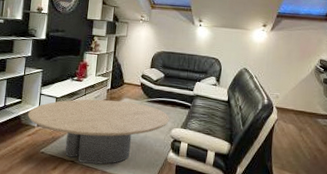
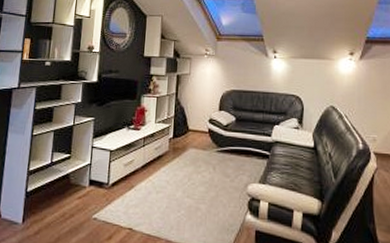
coffee table: present [28,99,169,165] -> none [78,151,244,232]

